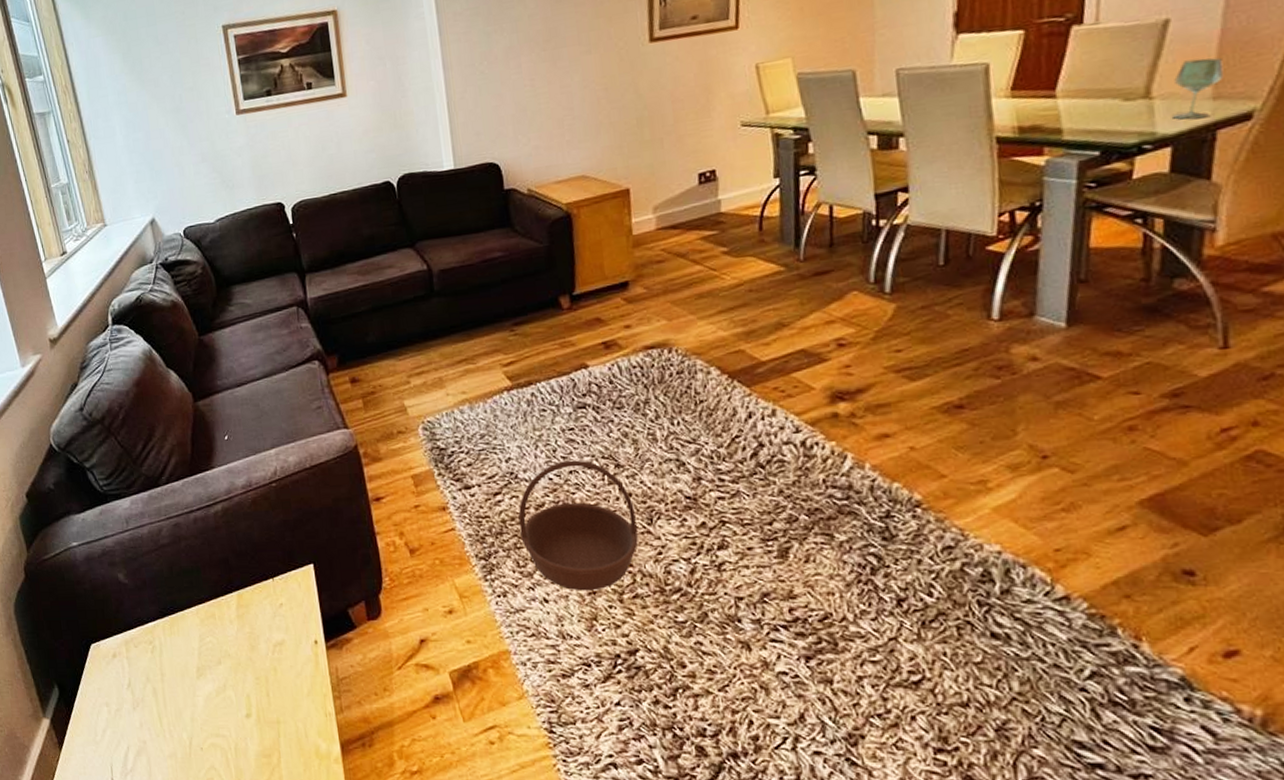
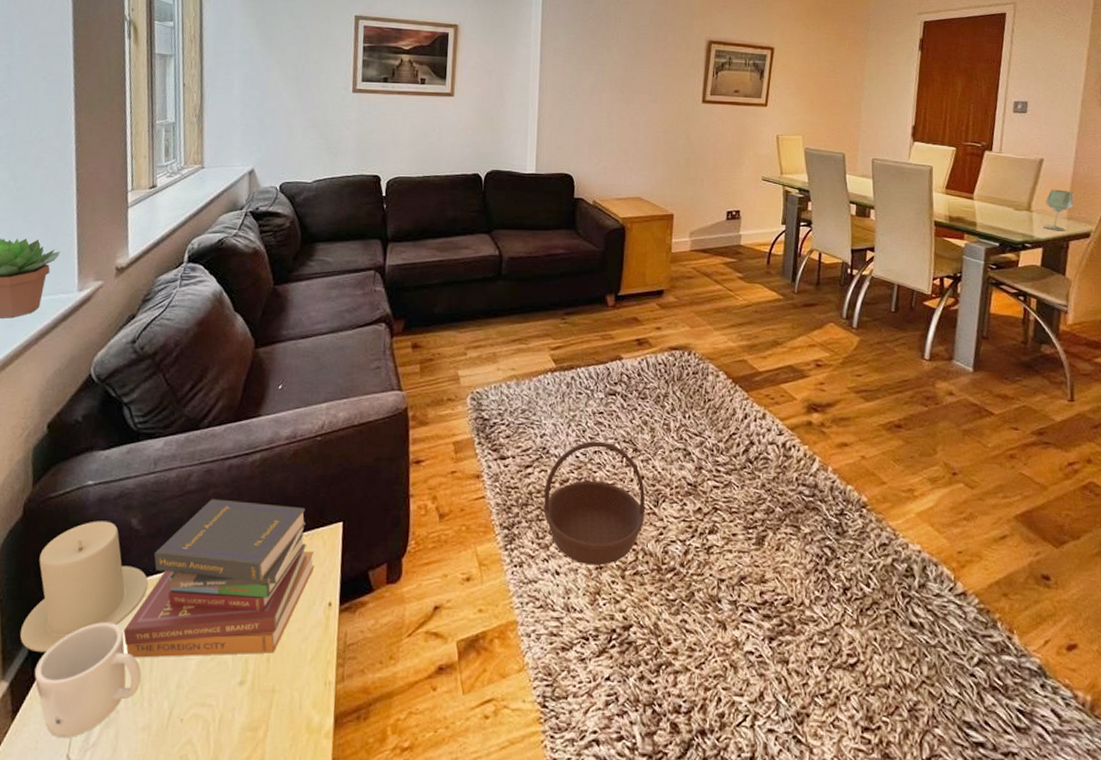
candle: none [48,577,147,694] -> present [19,521,149,653]
mug: none [68,667,159,765] -> present [34,622,142,739]
books: none [134,550,295,696] -> present [123,499,315,658]

